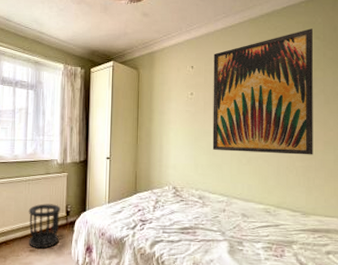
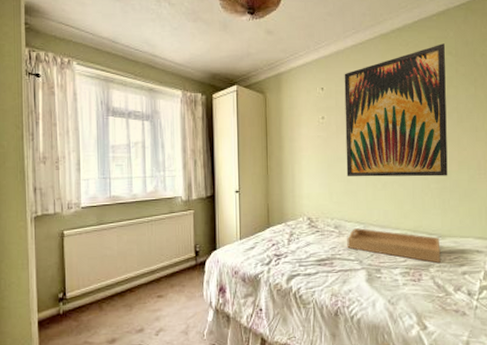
wastebasket: present [28,203,61,249] -> none [153,244,189,294]
serving tray: none [210,200,304,241] -> present [347,228,441,264]

